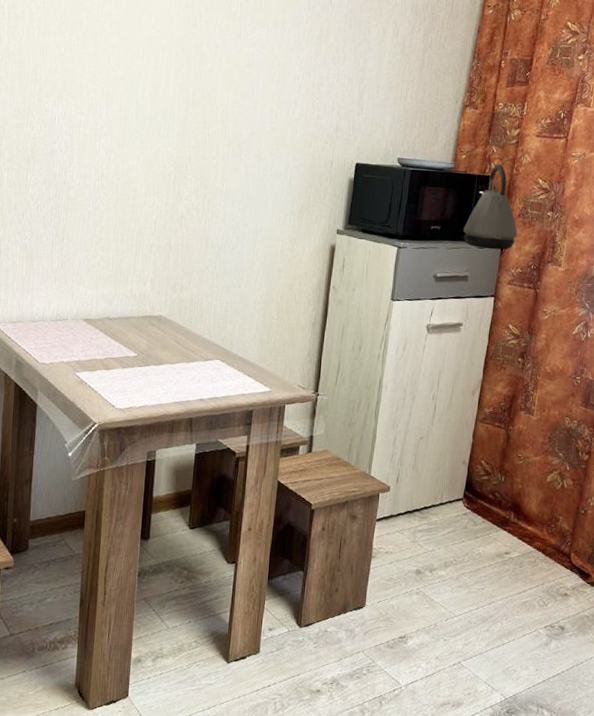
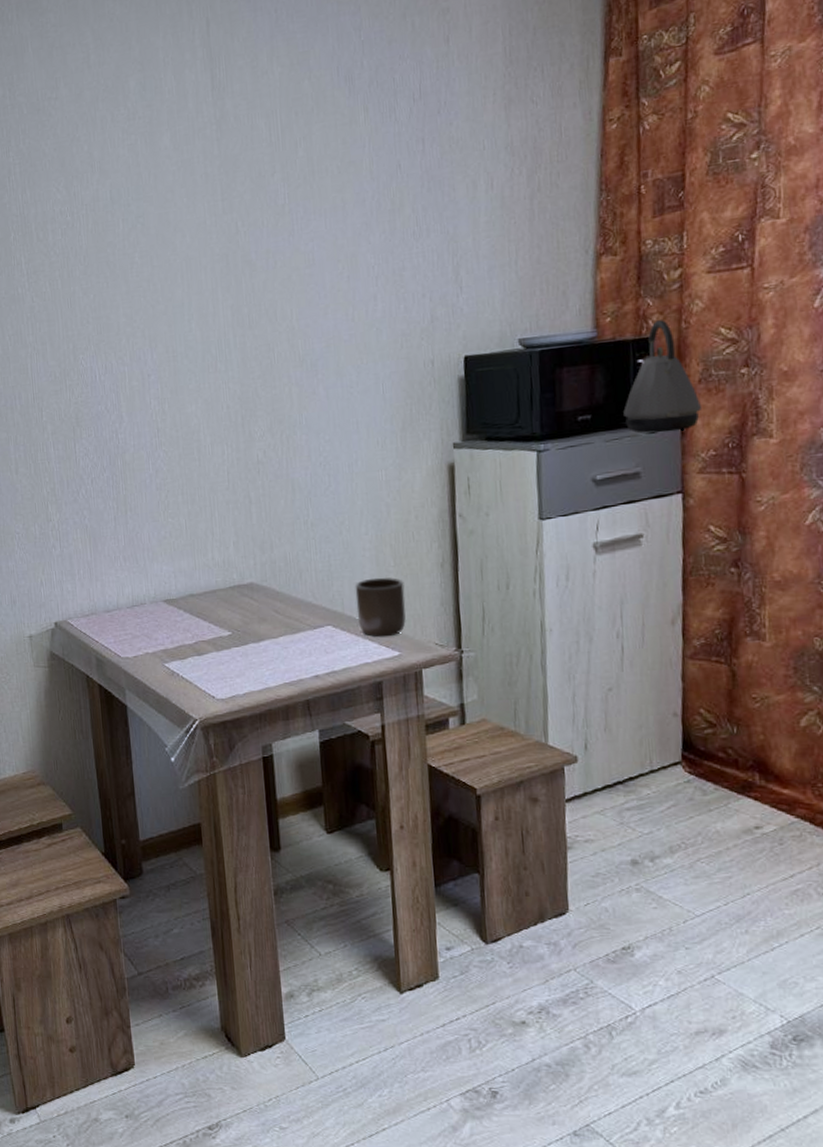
mug: none [241,326,282,375] -> present [355,577,406,637]

